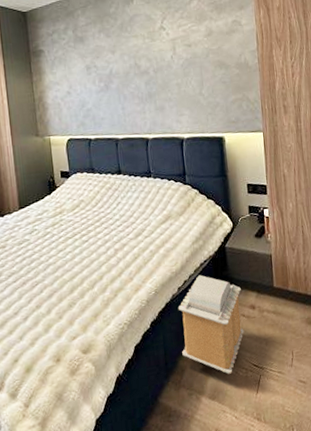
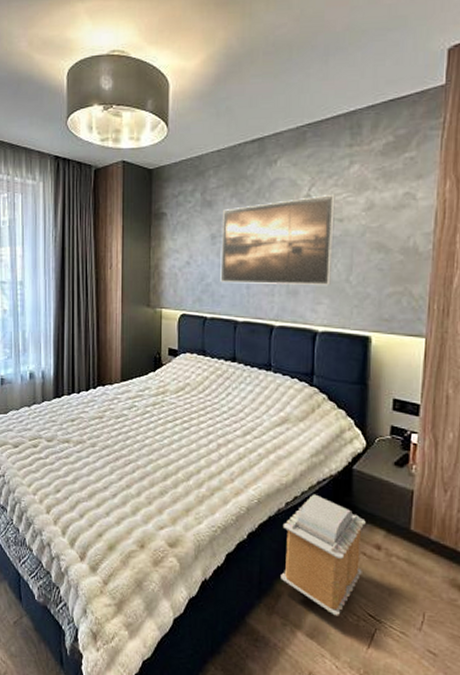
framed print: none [94,24,189,107] -> present [220,193,335,286]

